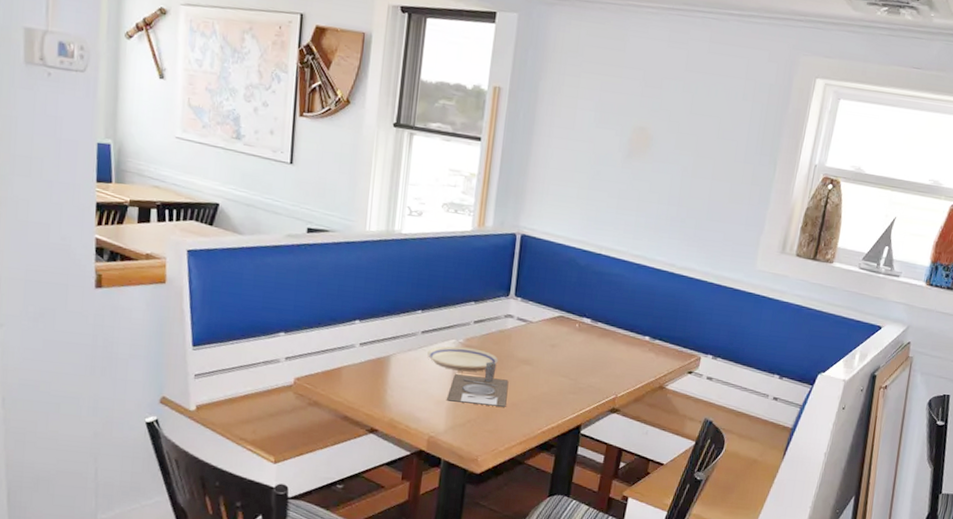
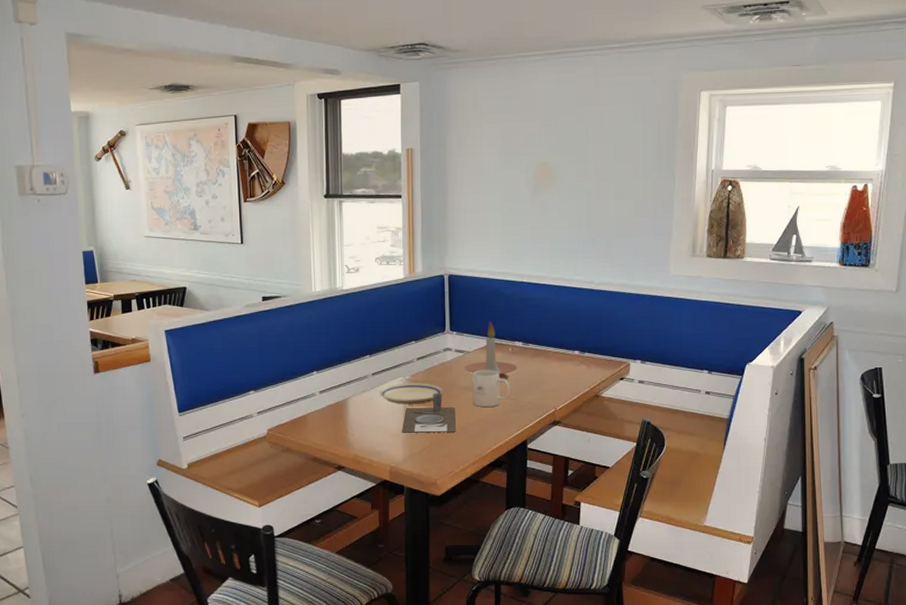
candle holder: none [524,292,583,358] -> present [464,322,518,380]
mug: none [528,343,572,385] -> present [472,370,510,408]

